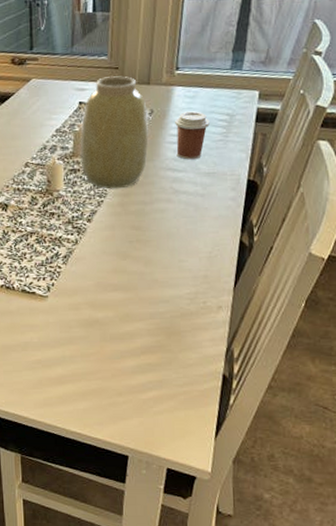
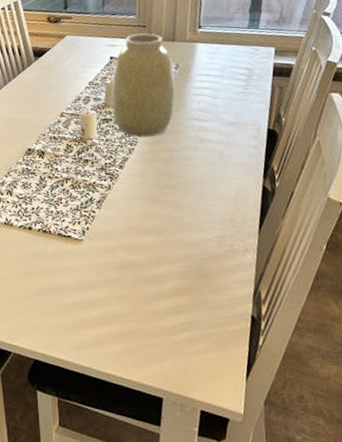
coffee cup: present [175,111,210,160] -> none [199,66,231,111]

